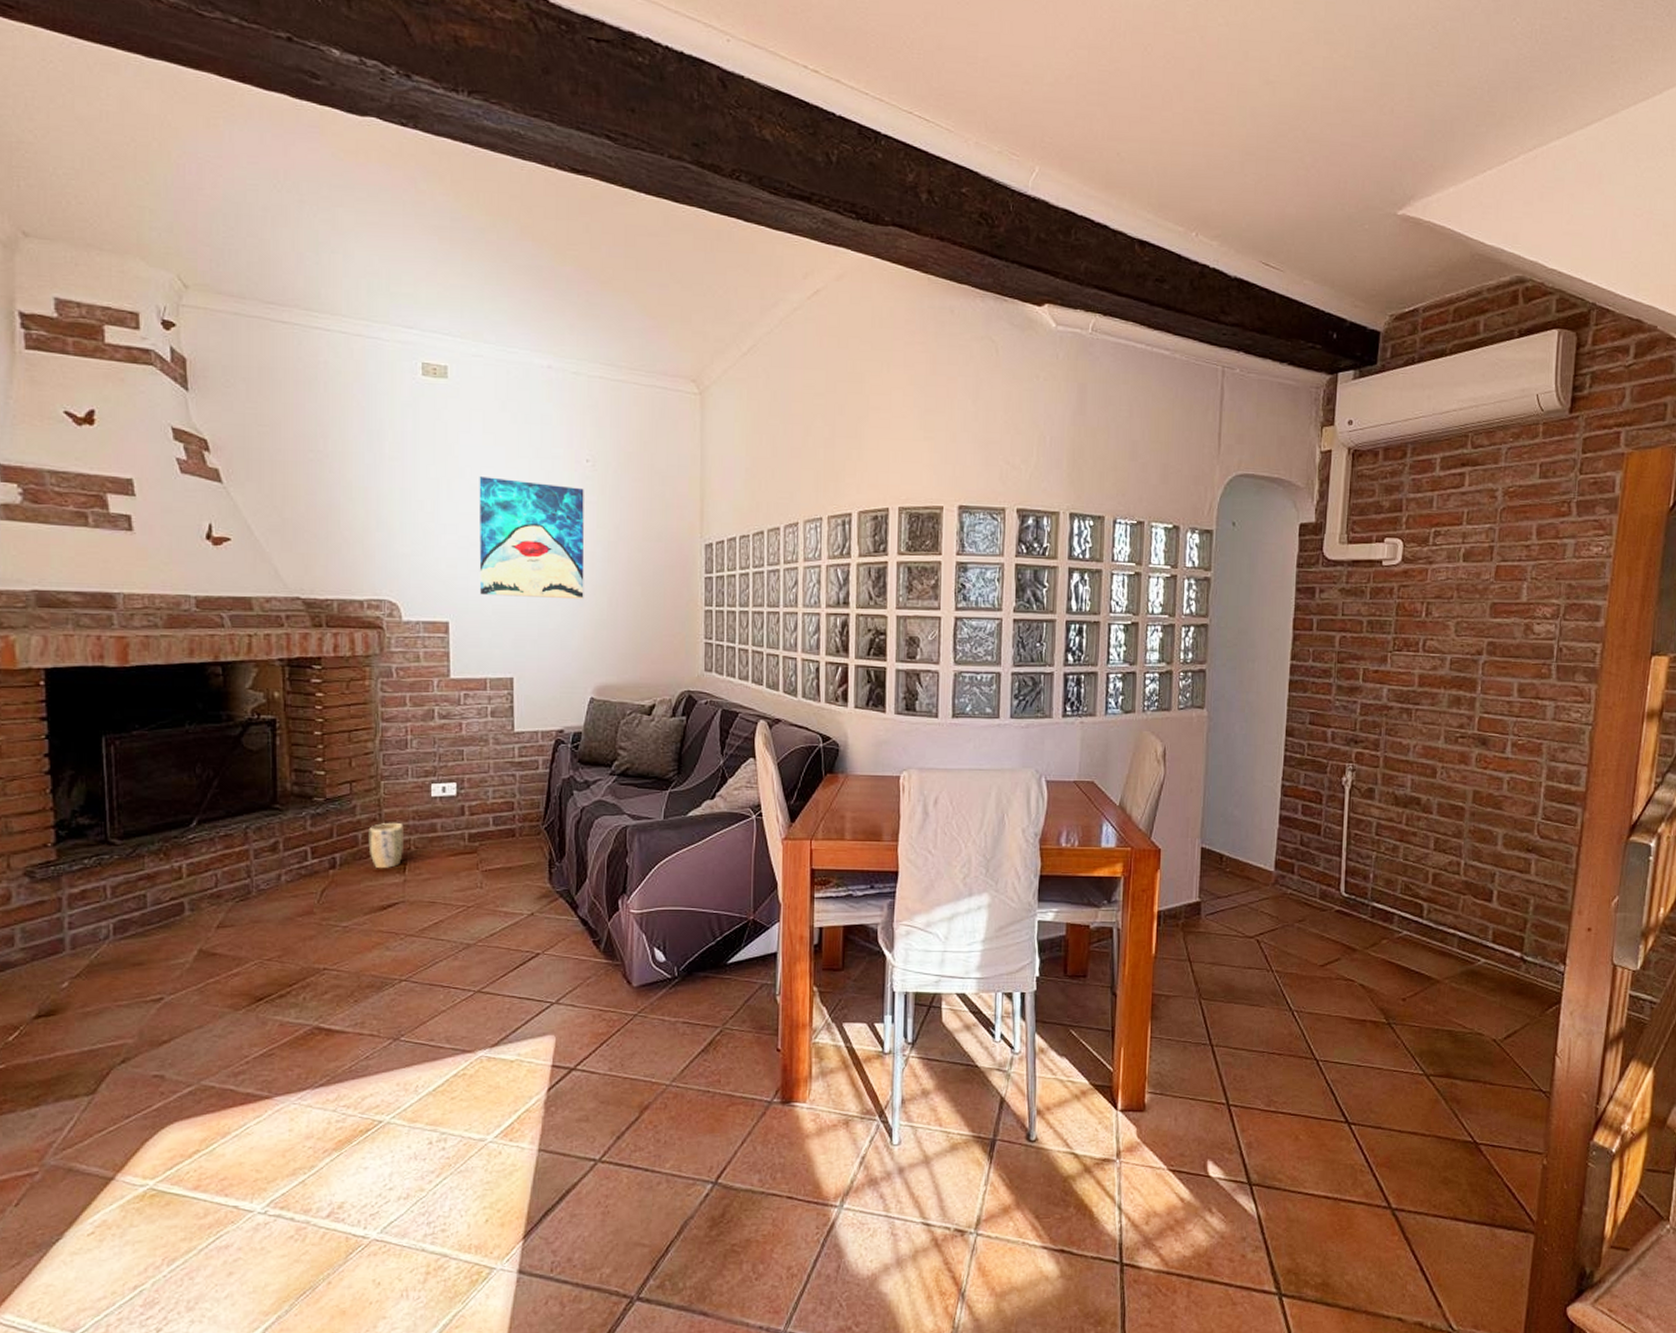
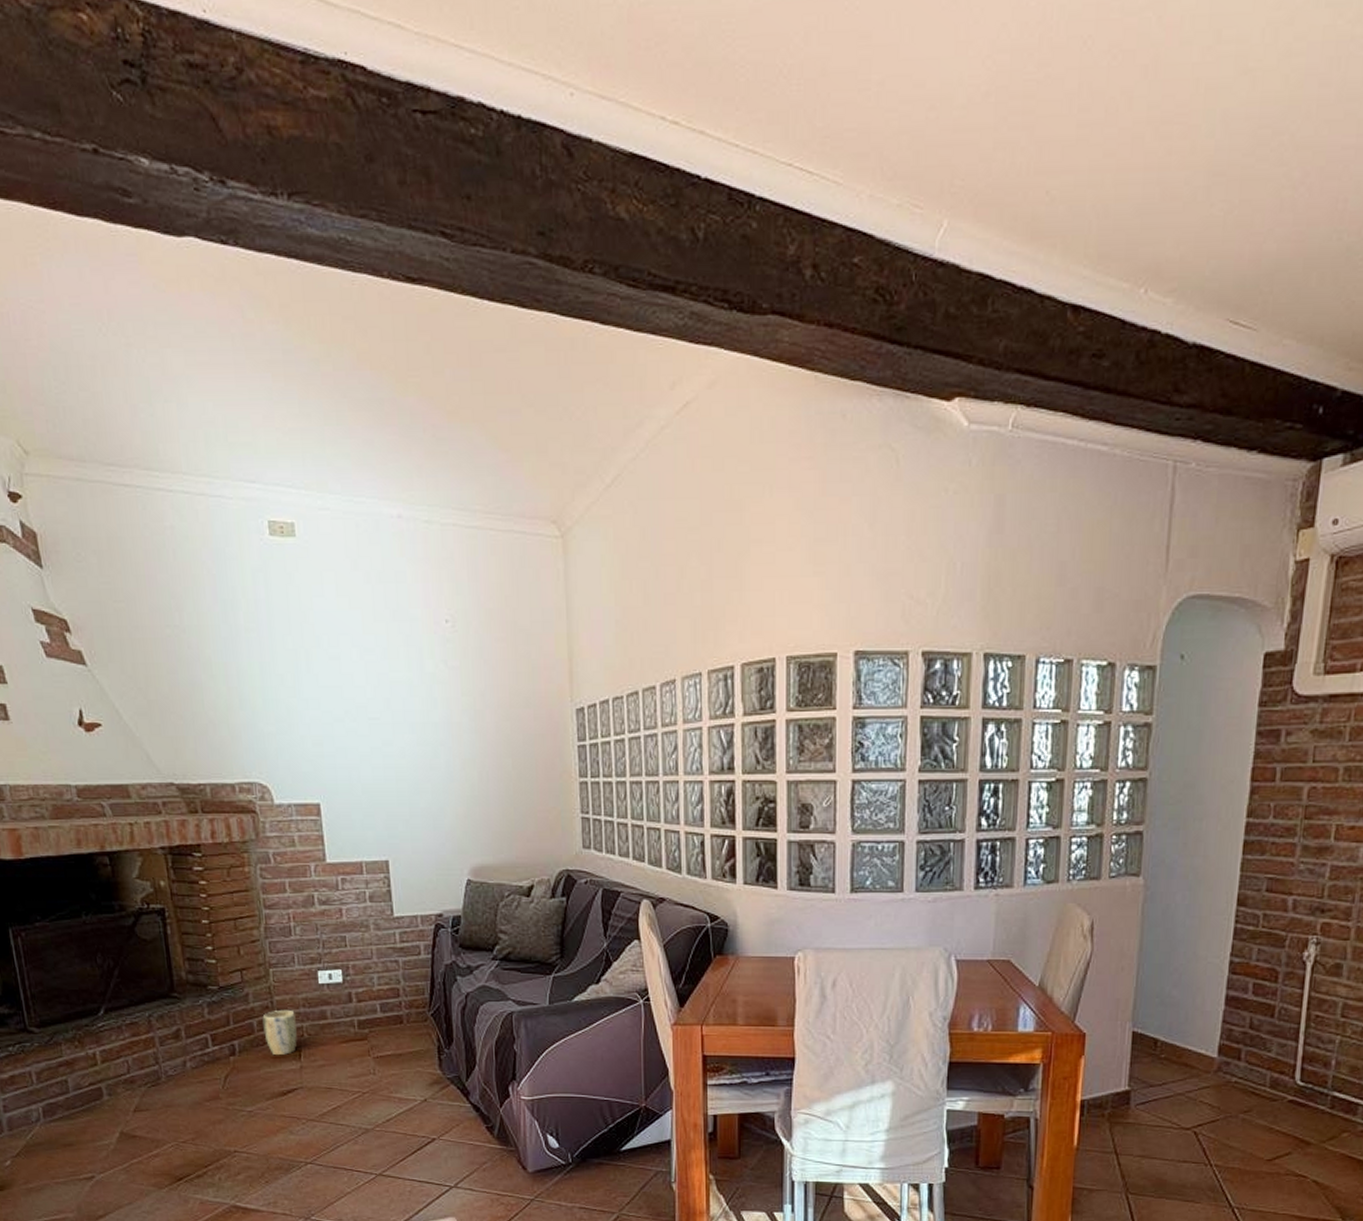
wall art: present [479,476,585,600] -> none [337,645,453,775]

